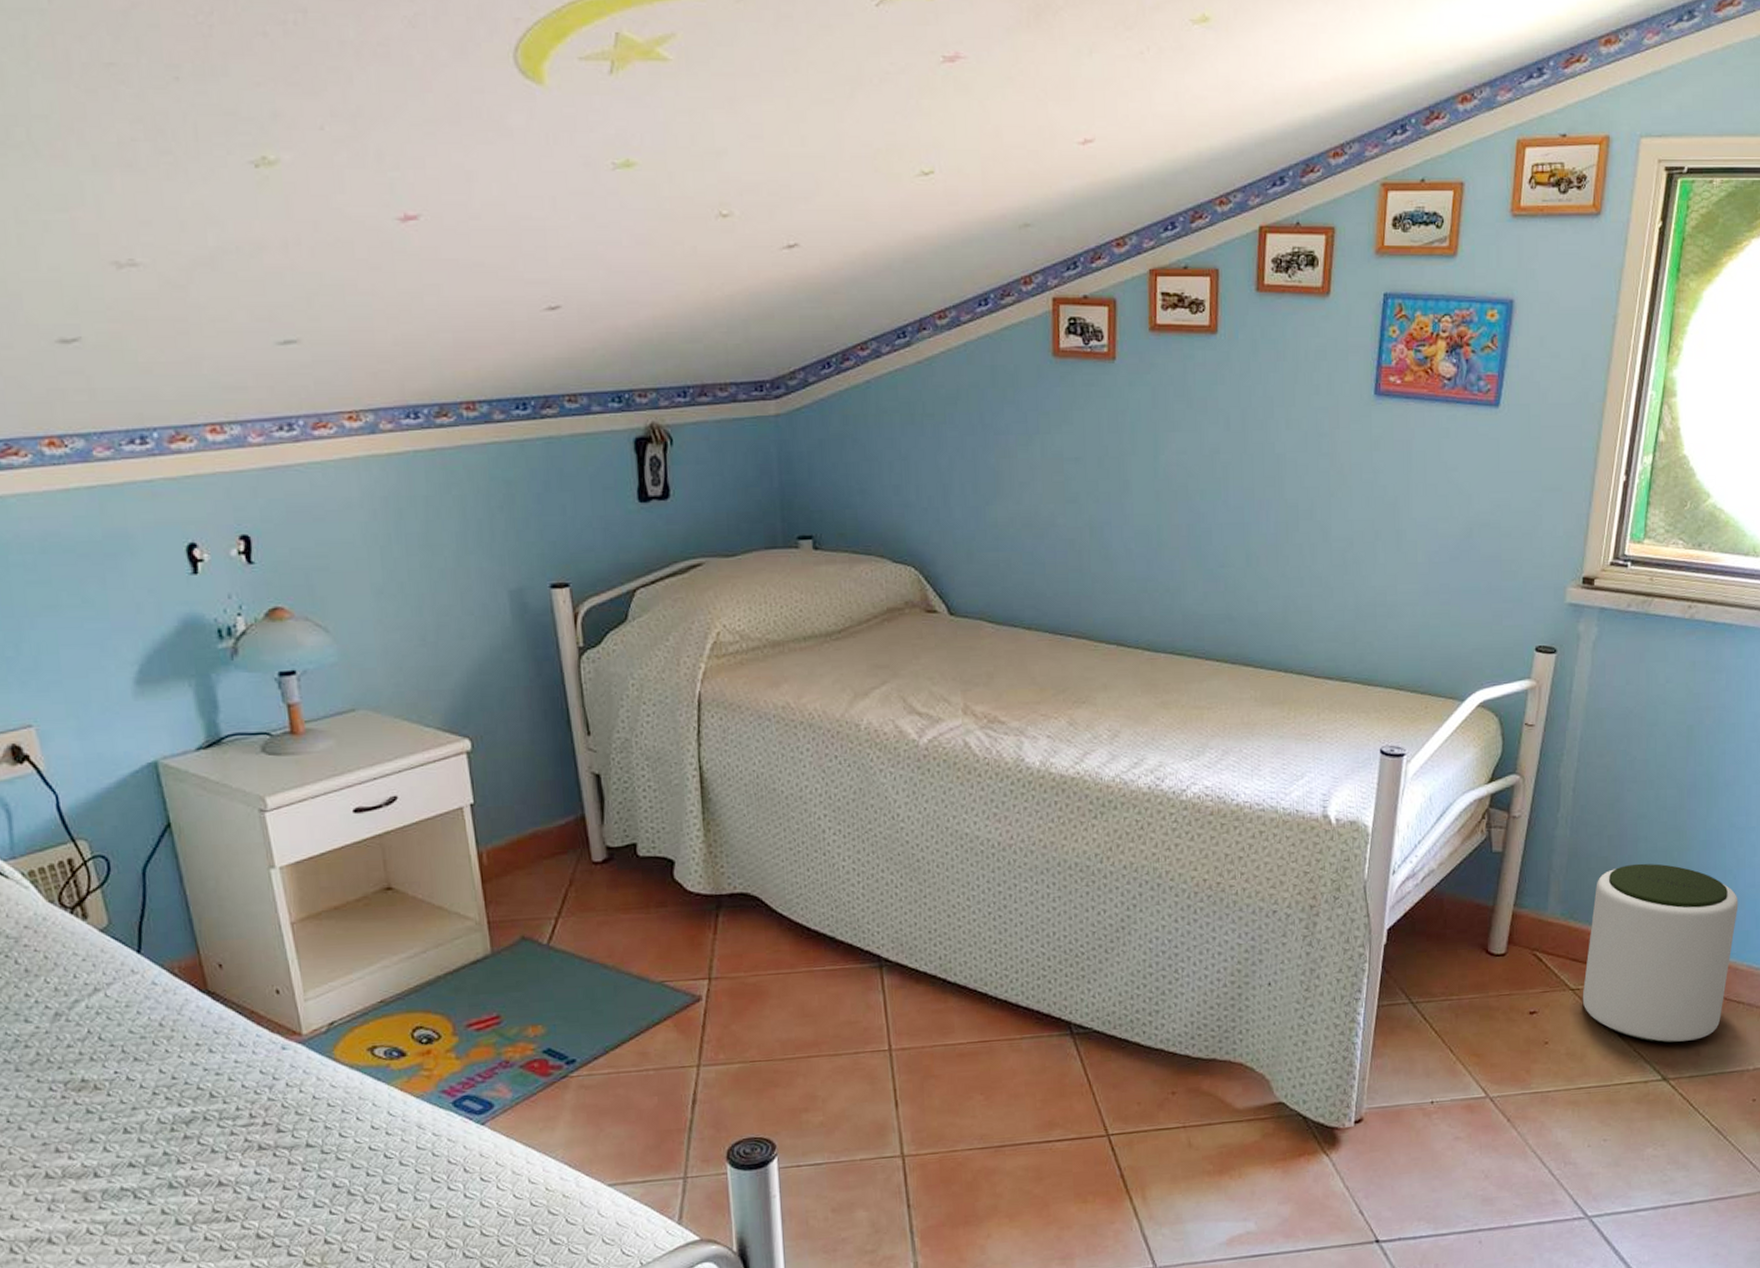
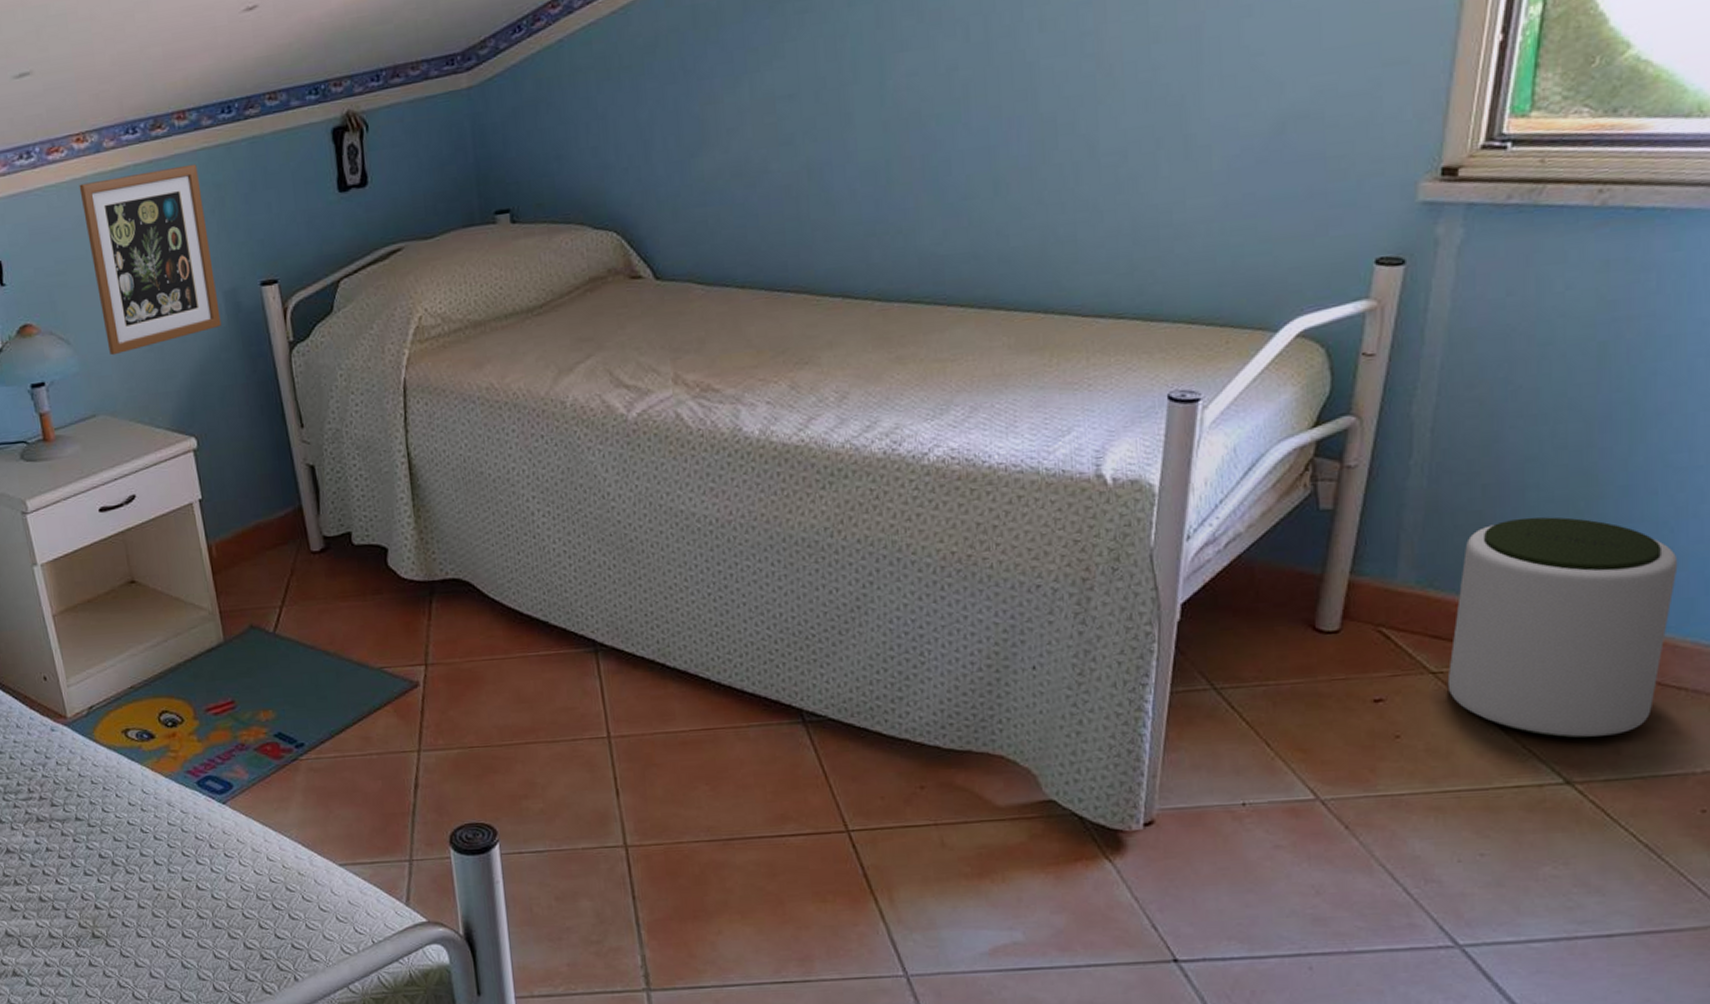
picture frame: none [348,457,505,648] -> present [79,163,222,356]

